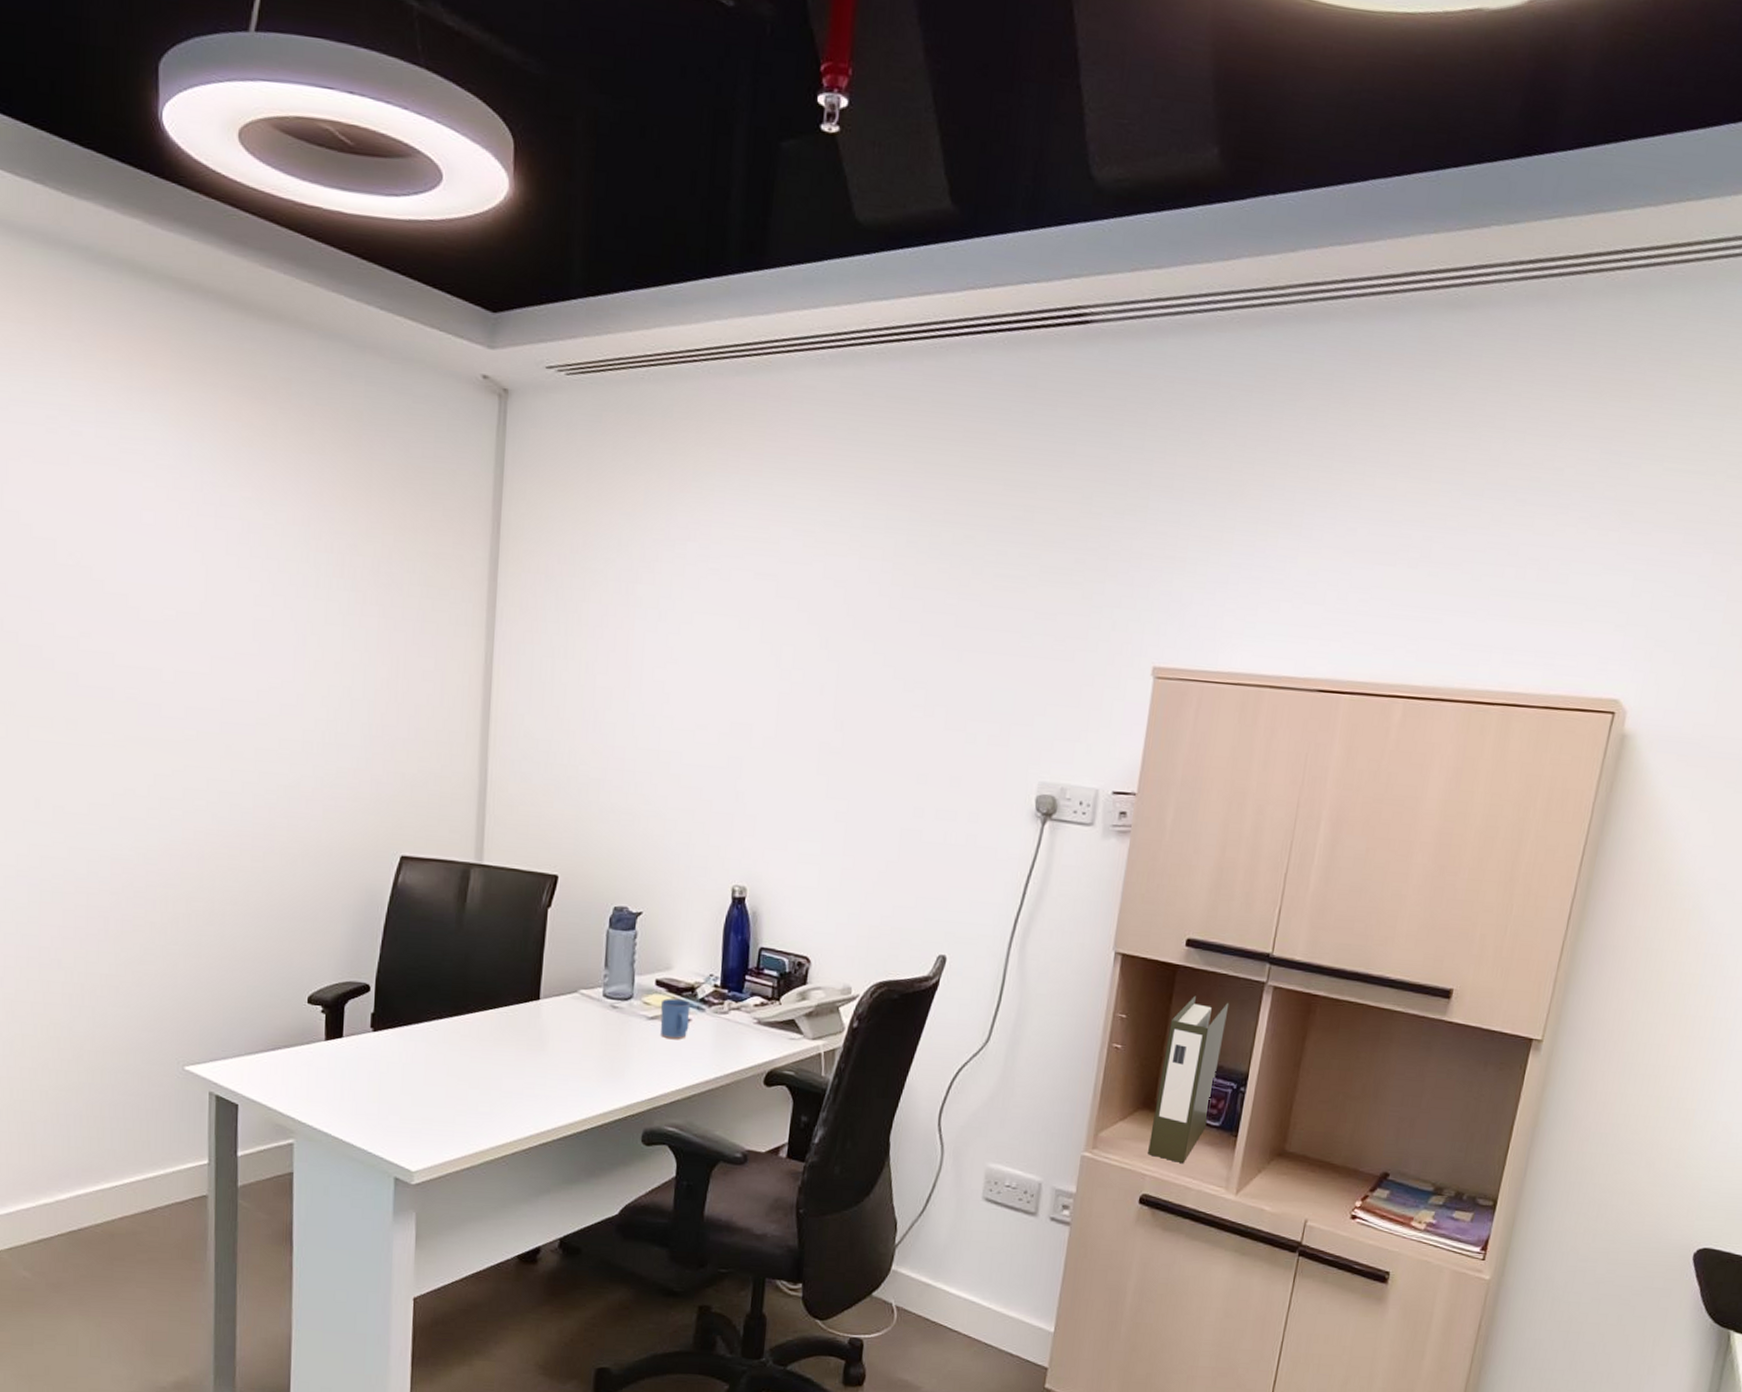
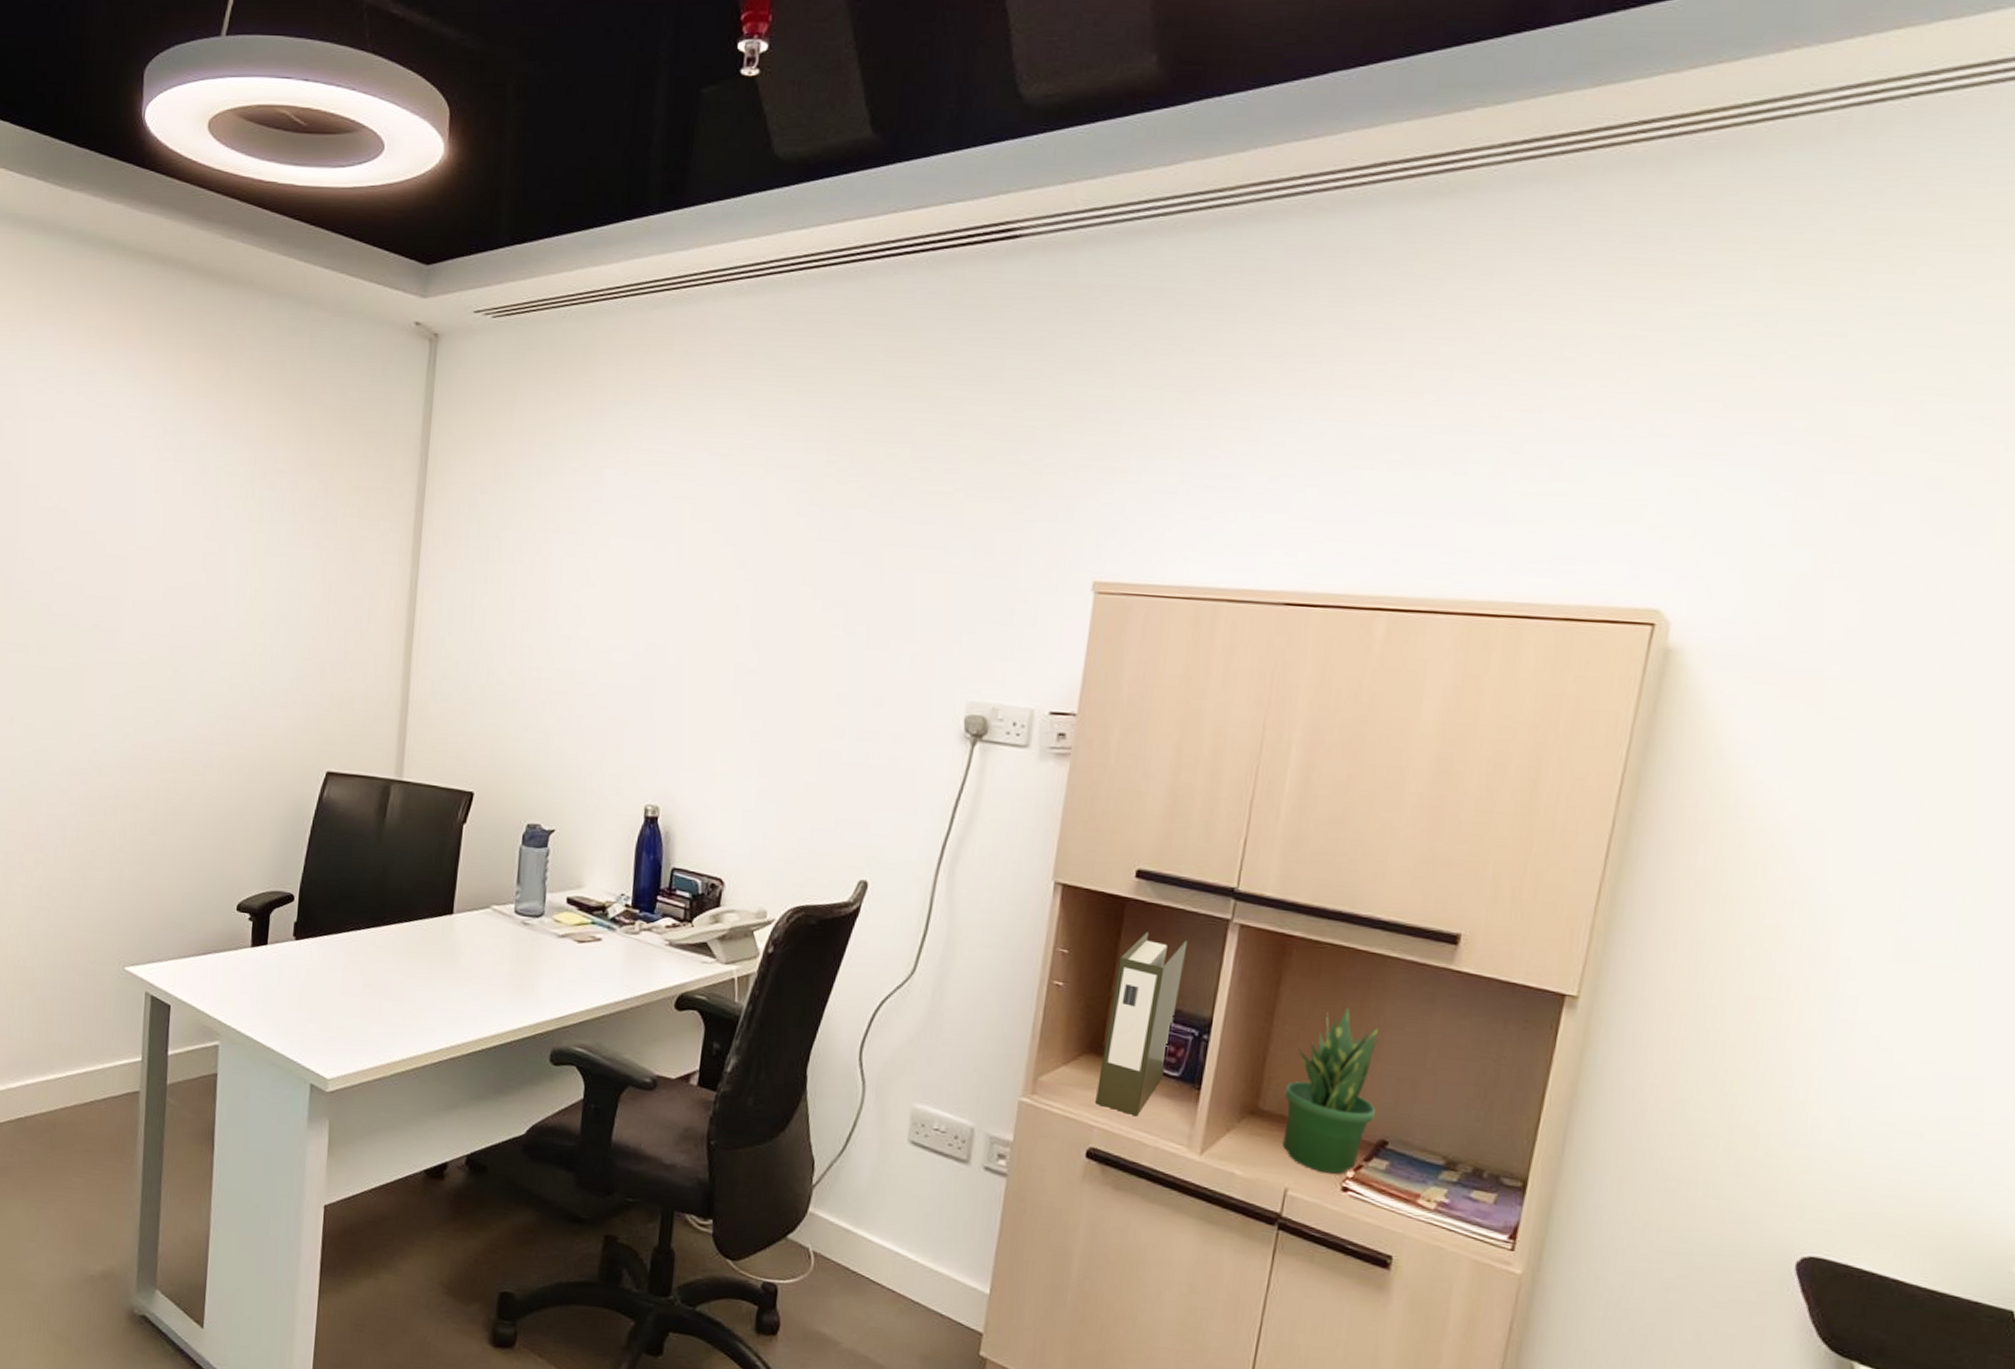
mug: present [660,998,691,1039] -> none [570,916,602,959]
planter: none [1304,1058,1384,1204] -> present [1282,1008,1378,1174]

